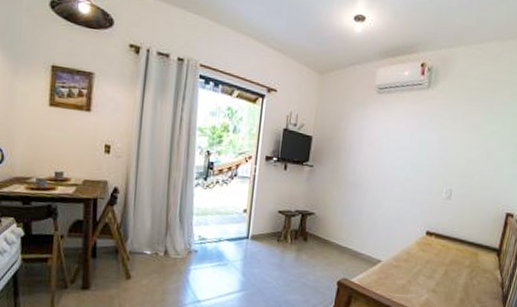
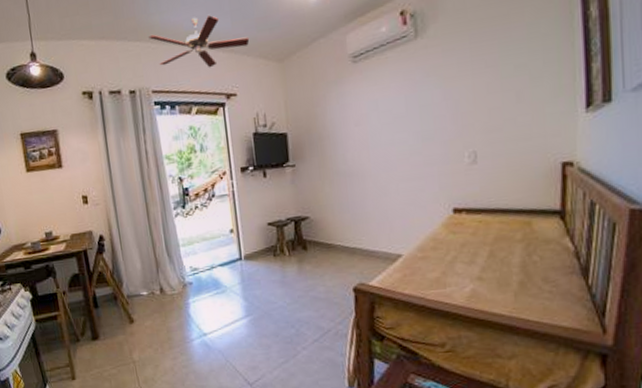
ceiling fan: none [208,10,299,60] -> present [148,15,250,68]

